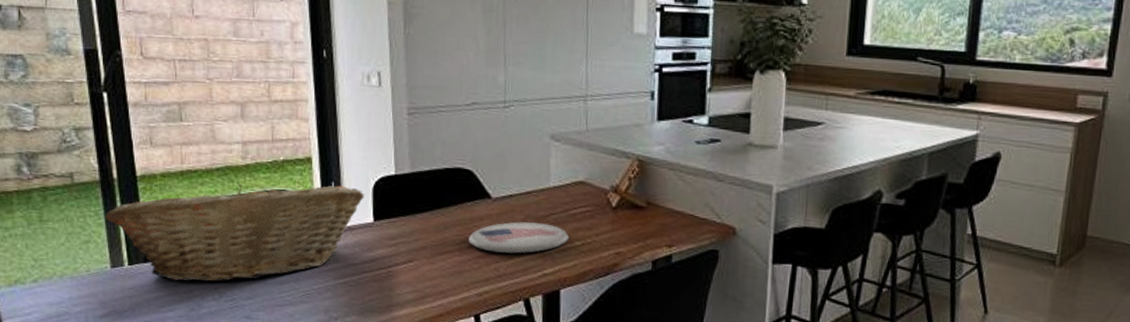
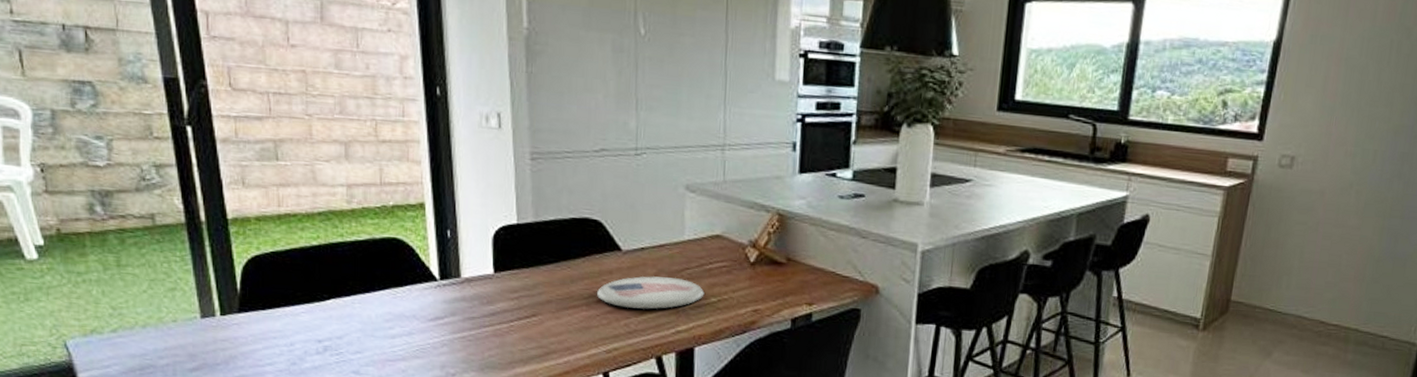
fruit basket: present [105,183,364,282] -> none [192,229,483,335]

